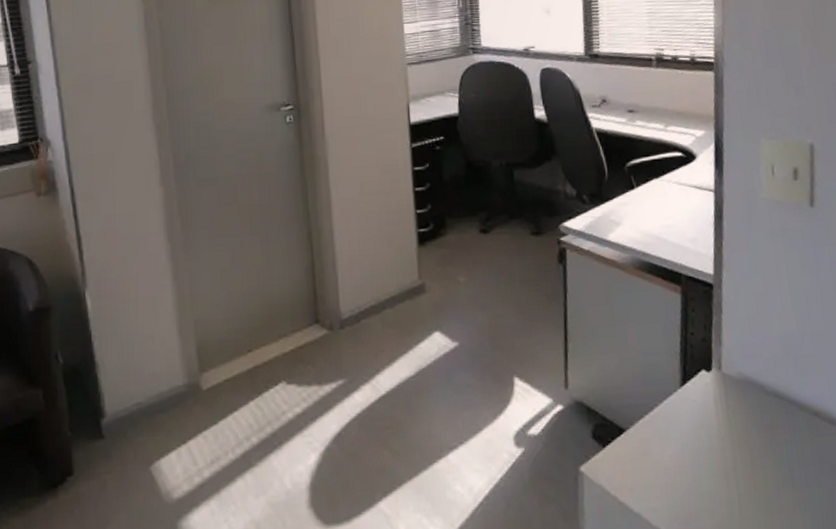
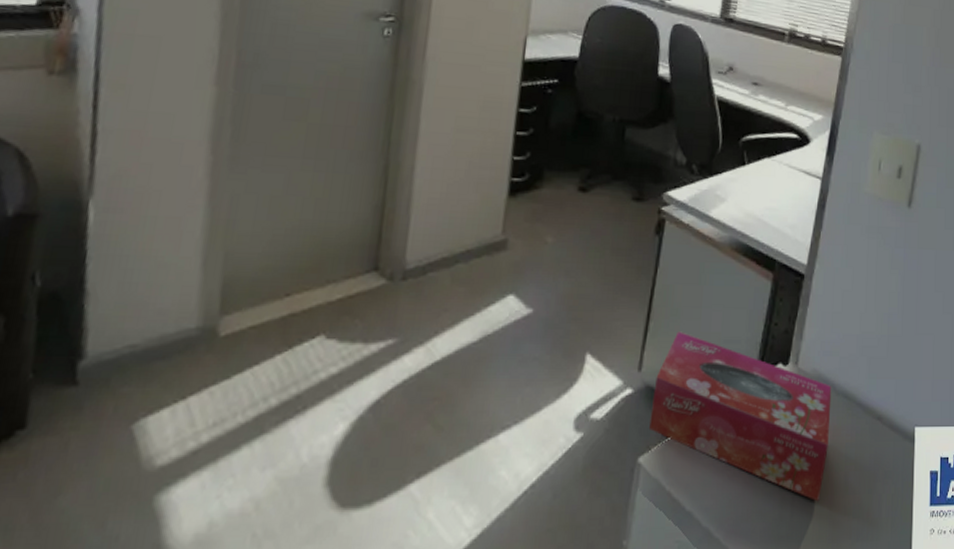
tissue box: none [583,349,768,498] -> present [649,331,832,502]

